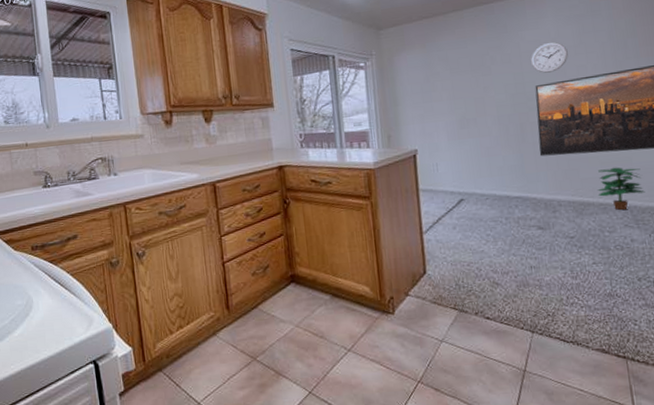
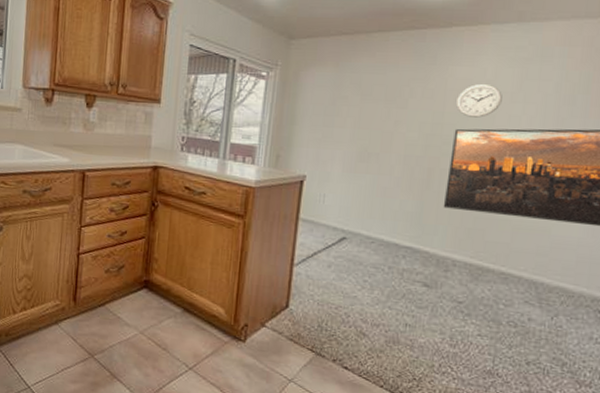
potted plant: present [597,167,645,210] -> none [501,235,558,284]

